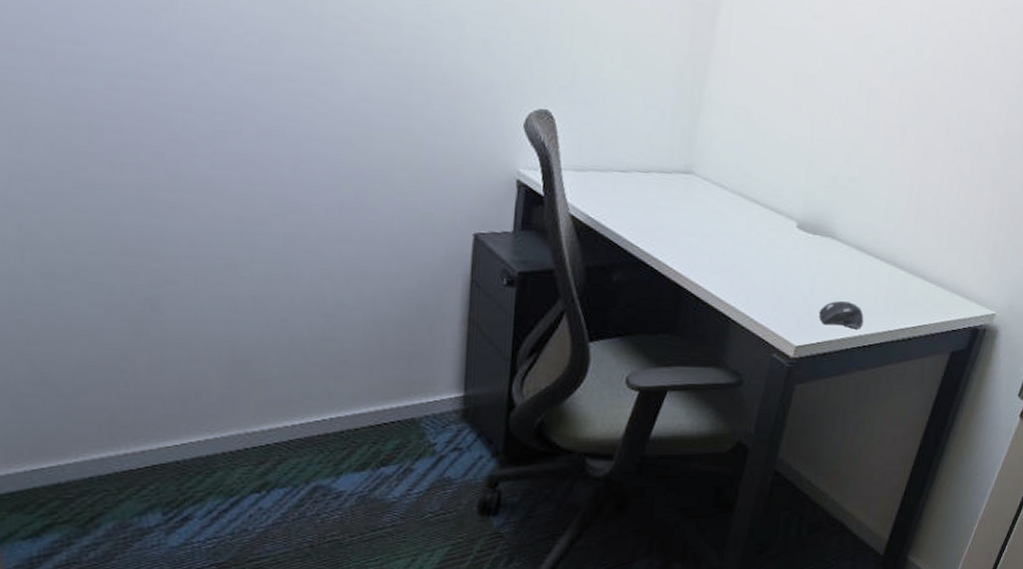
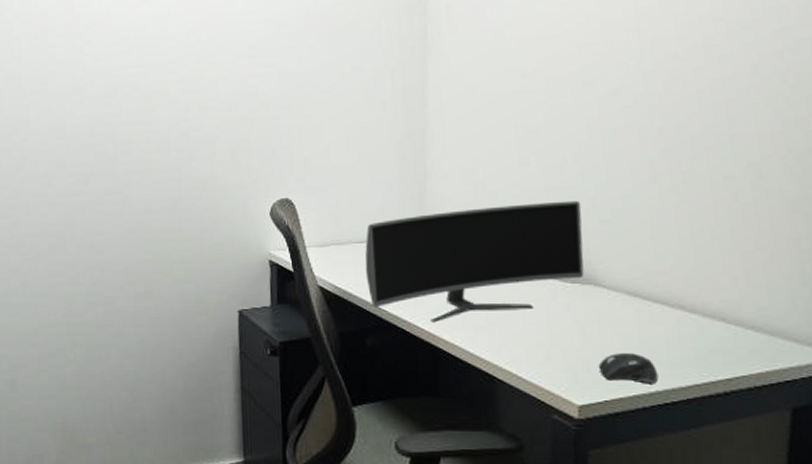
monitor: none [622,149,838,263] -> present [365,200,584,323]

